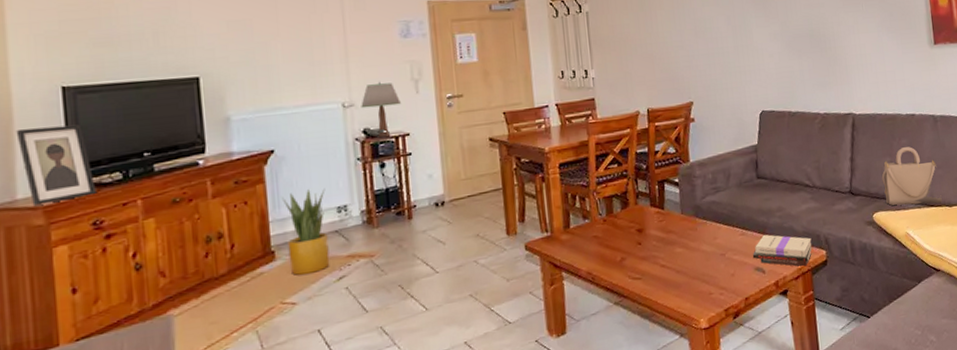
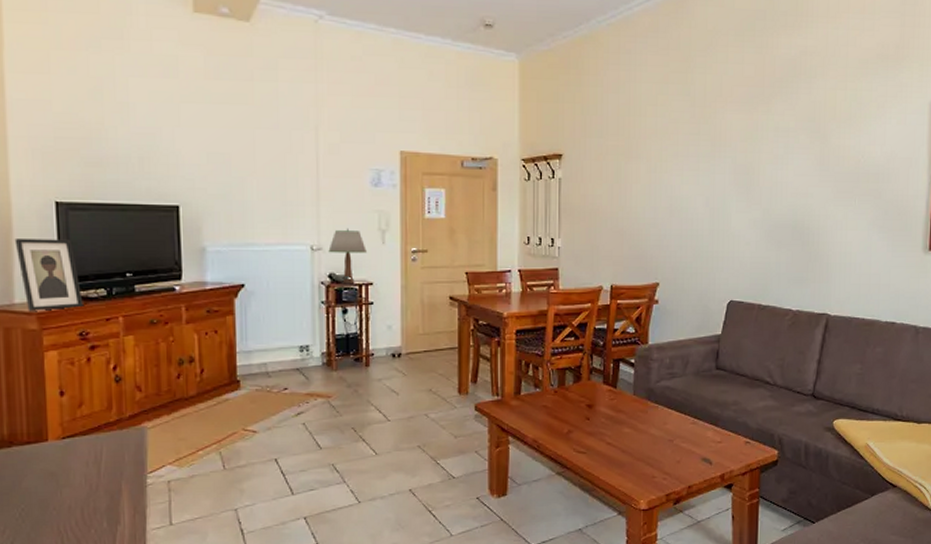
planter: present [282,189,330,276] -> none [249,326,290,406]
books: present [752,234,812,267] -> none [701,427,765,464]
handbag: present [881,147,942,206] -> none [848,356,911,418]

